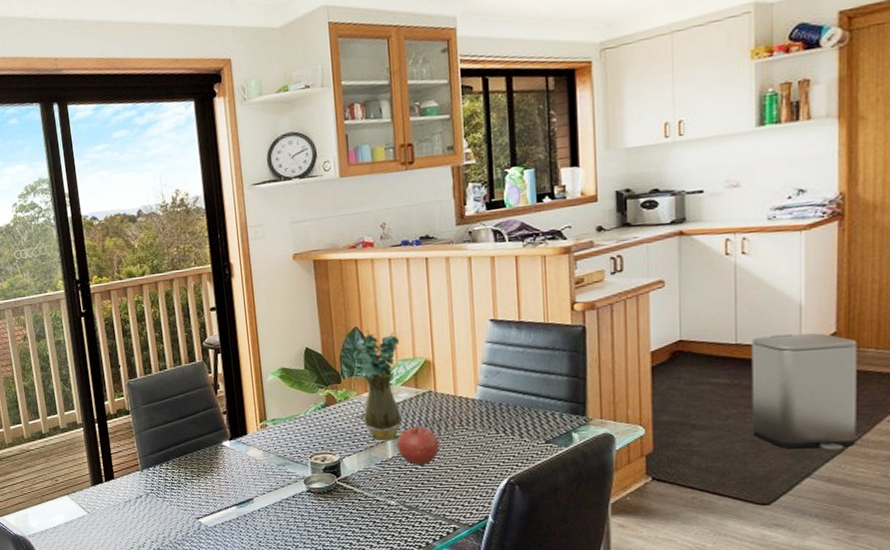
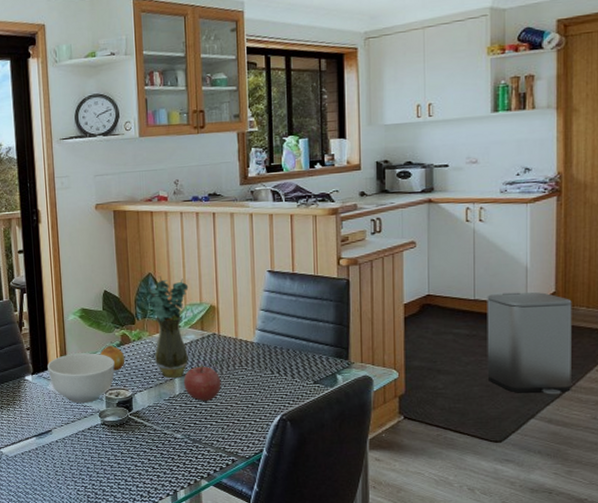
bowl: none [246,415,320,469] -> present [47,353,115,403]
fruit: none [303,406,331,434] -> present [100,345,125,371]

